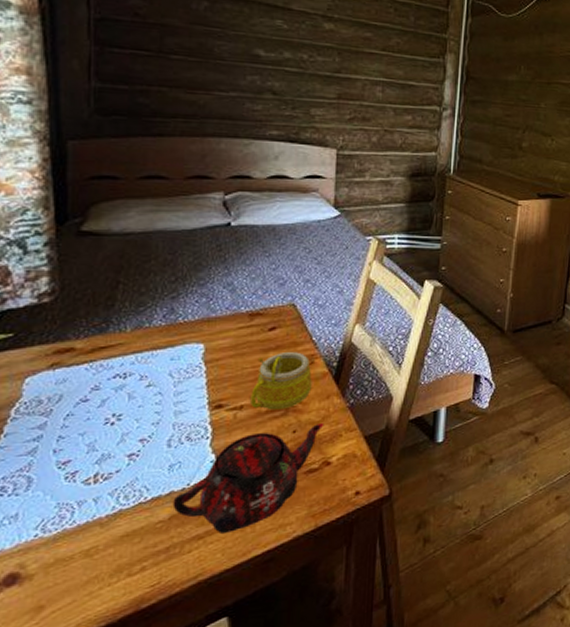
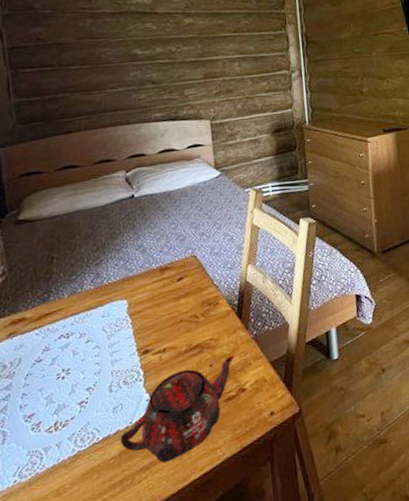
mug: present [250,352,312,410] -> none [170,296,220,349]

